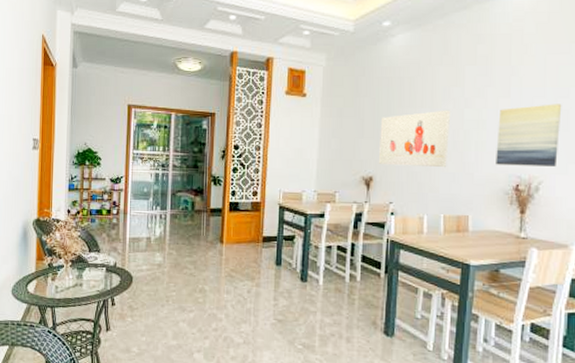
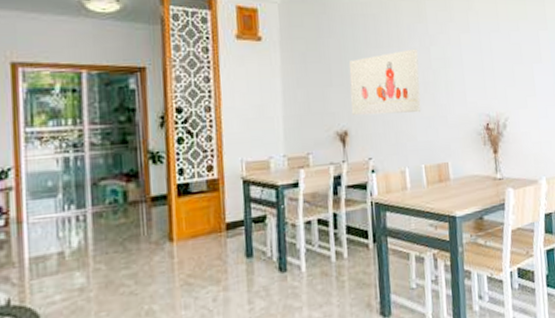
wall art: present [496,104,562,167] -> none [462,37,518,105]

